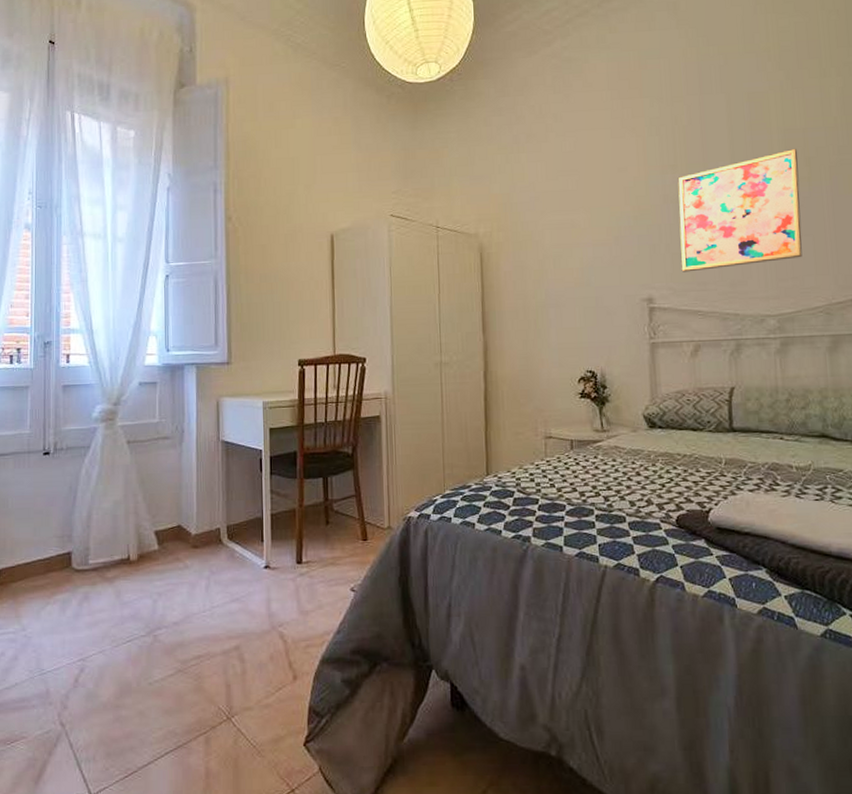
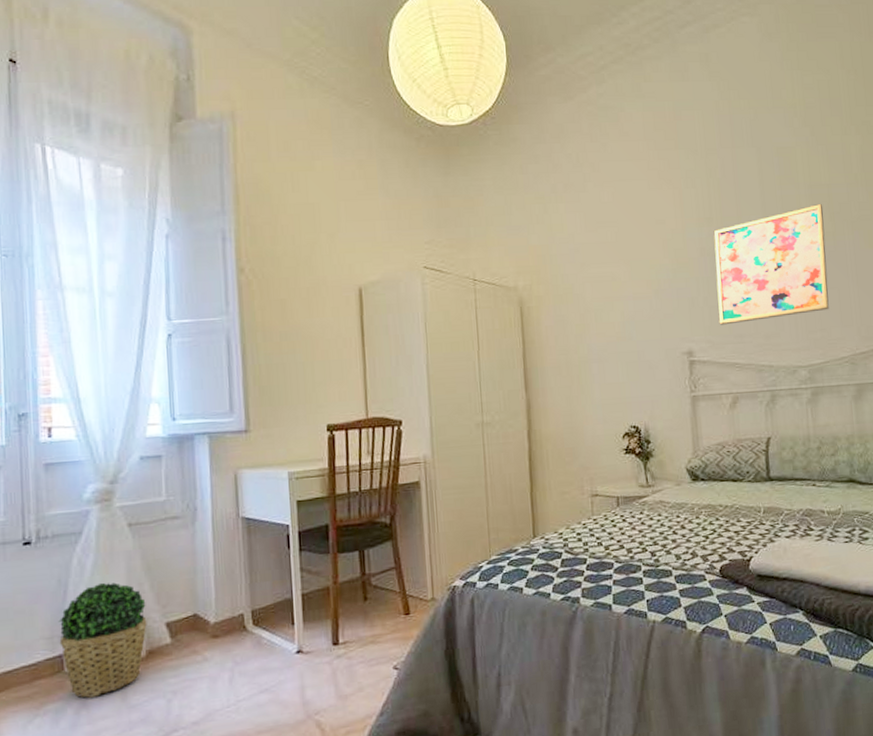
potted plant: none [68,491,139,592] -> present [58,582,147,699]

